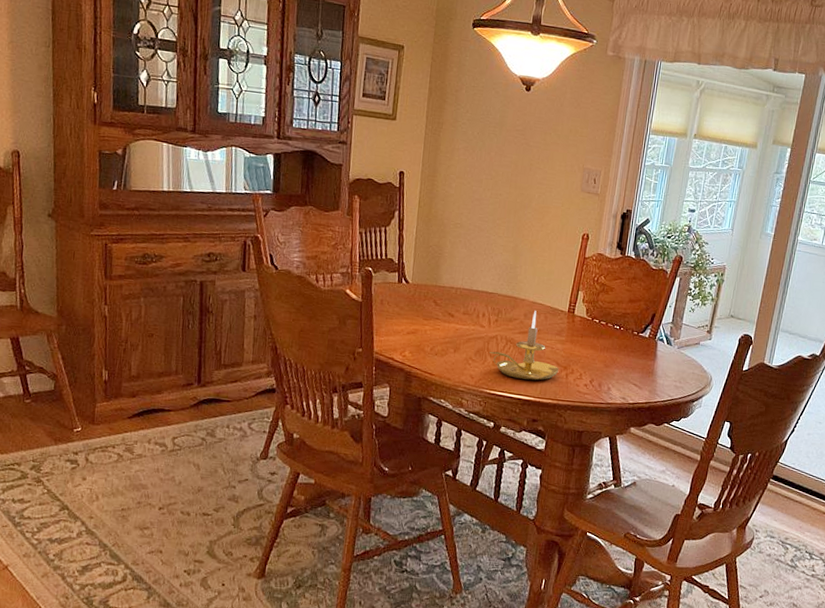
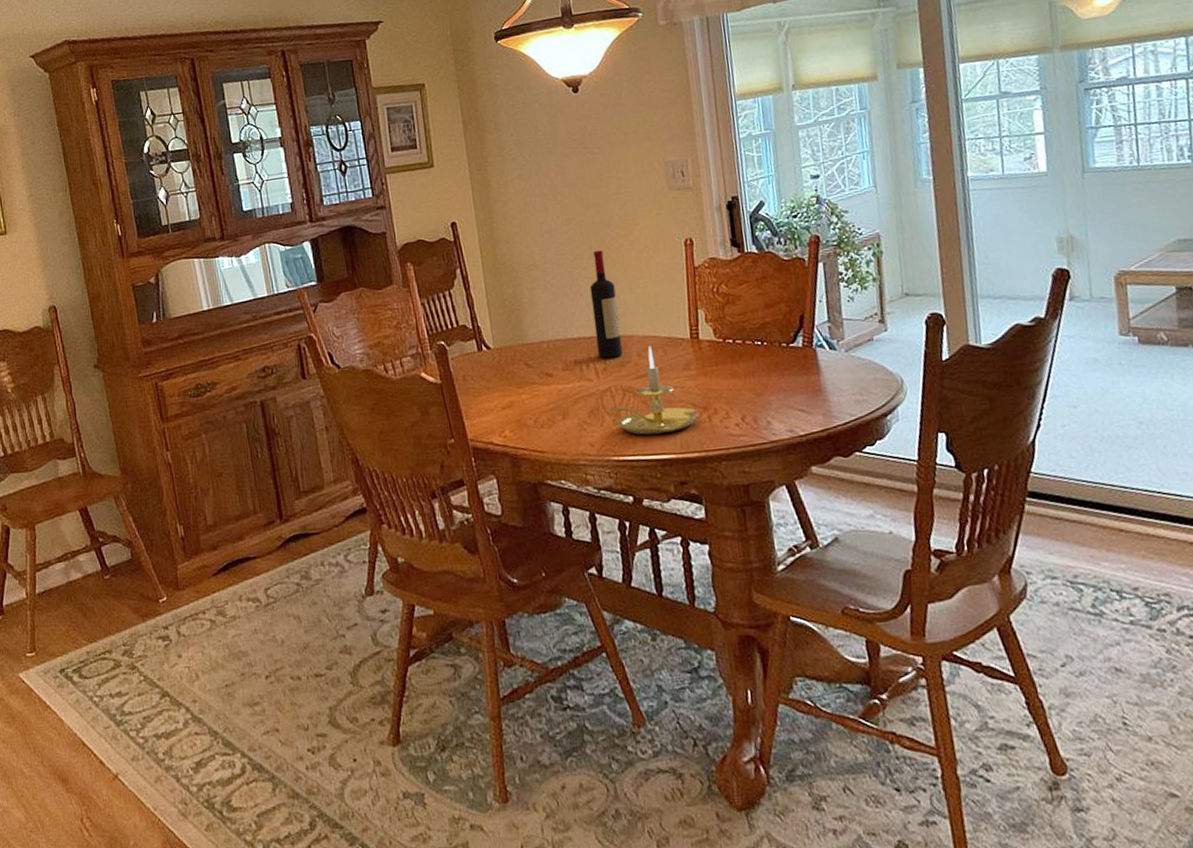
wine bottle: none [494,225,520,314] -> present [589,250,622,359]

